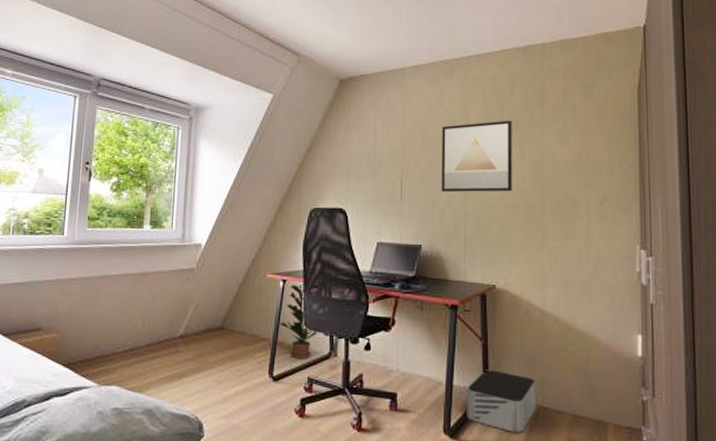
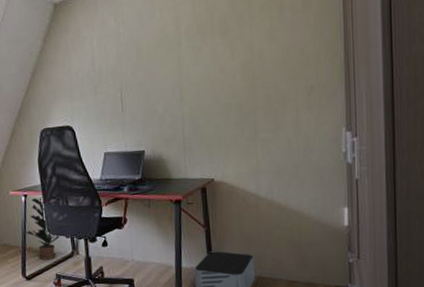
wall art: present [441,120,513,193] -> none [155,23,225,100]

